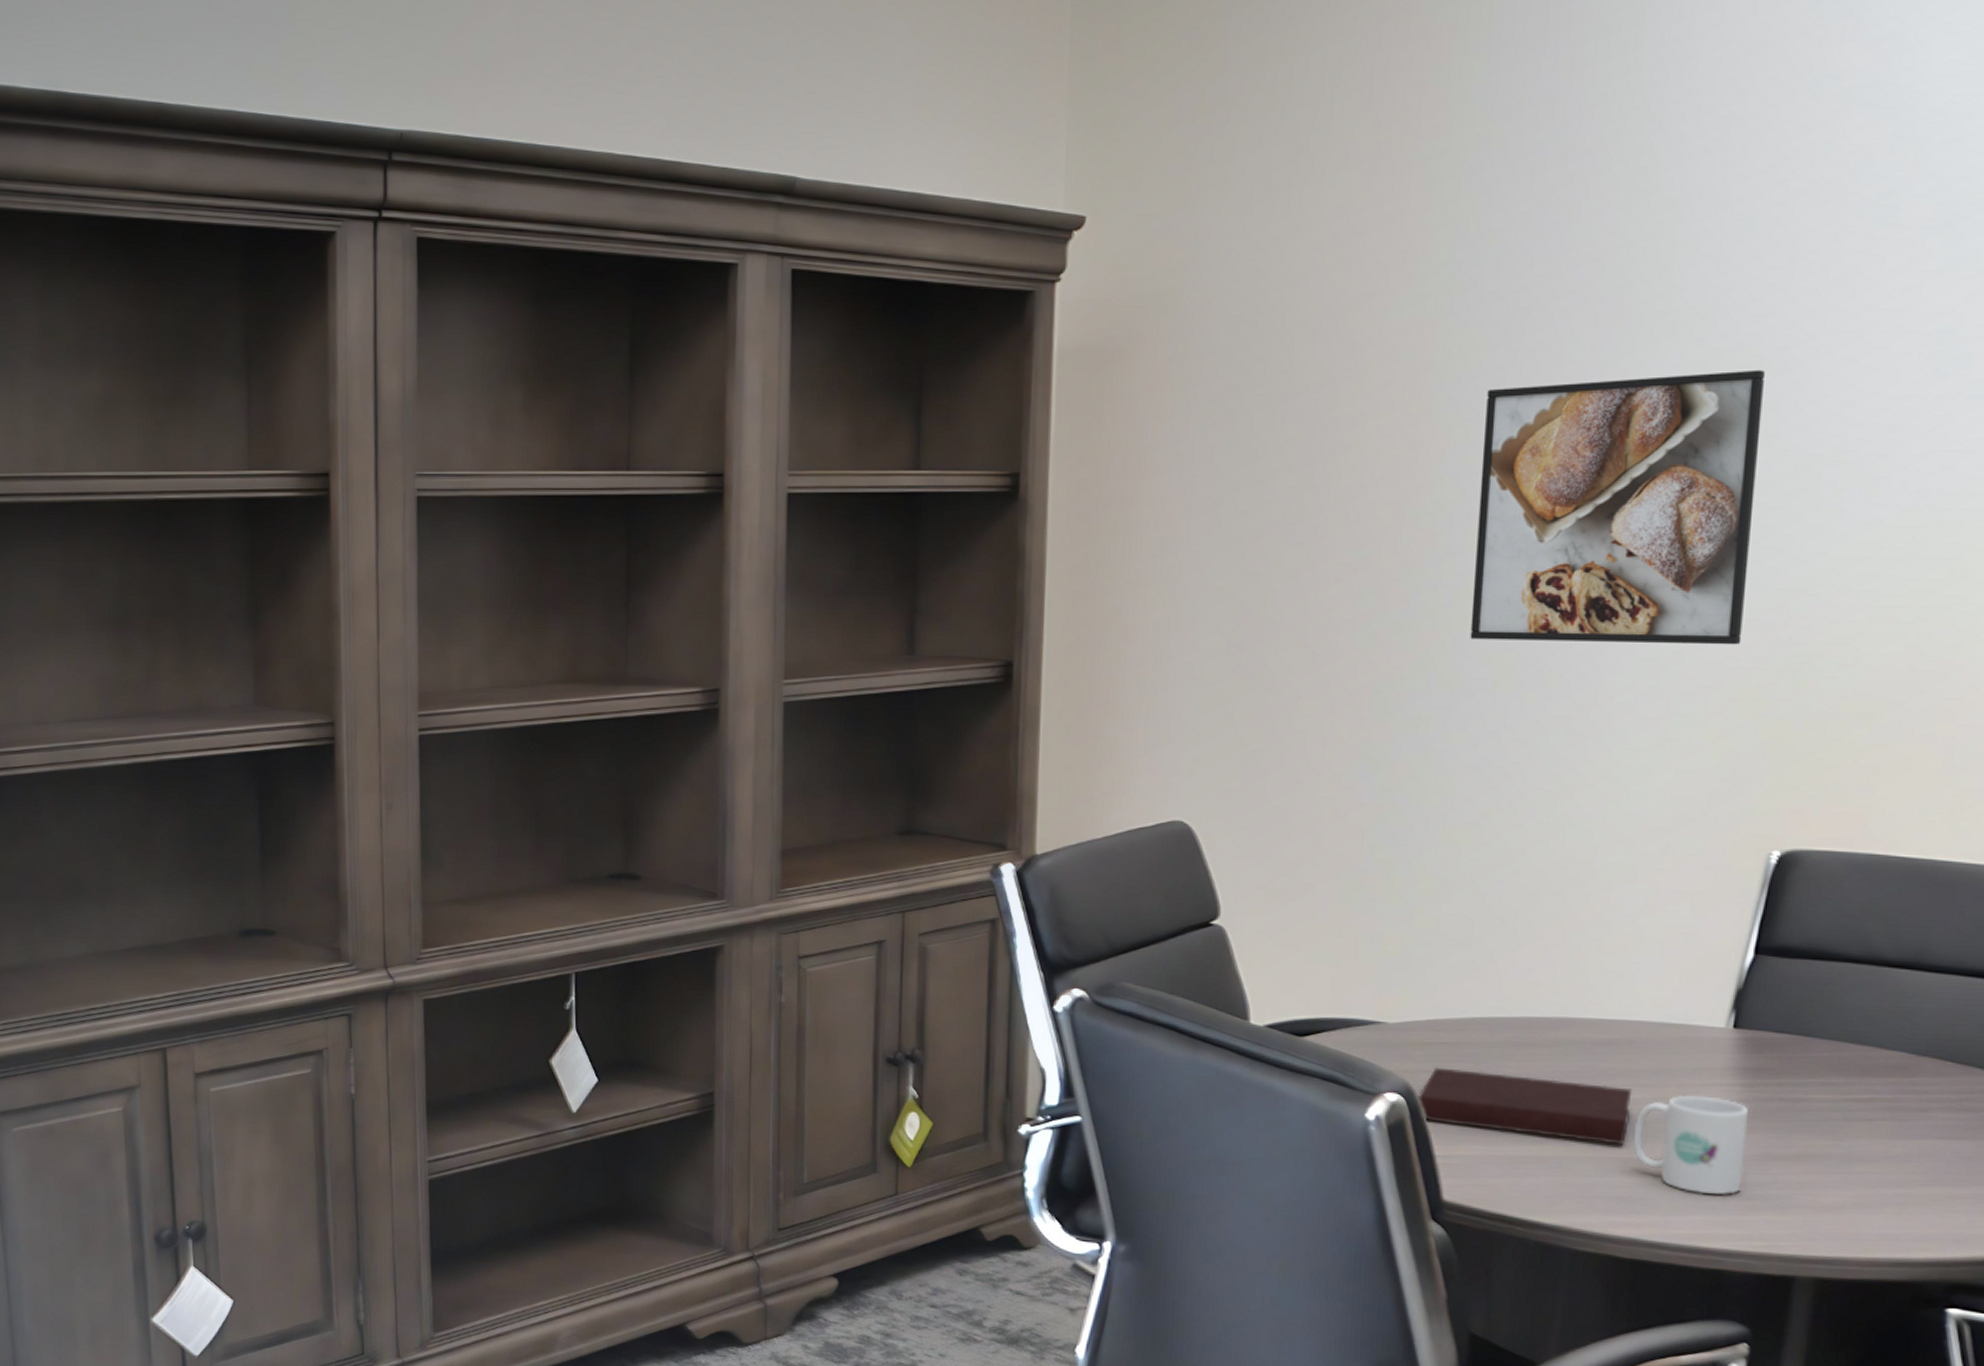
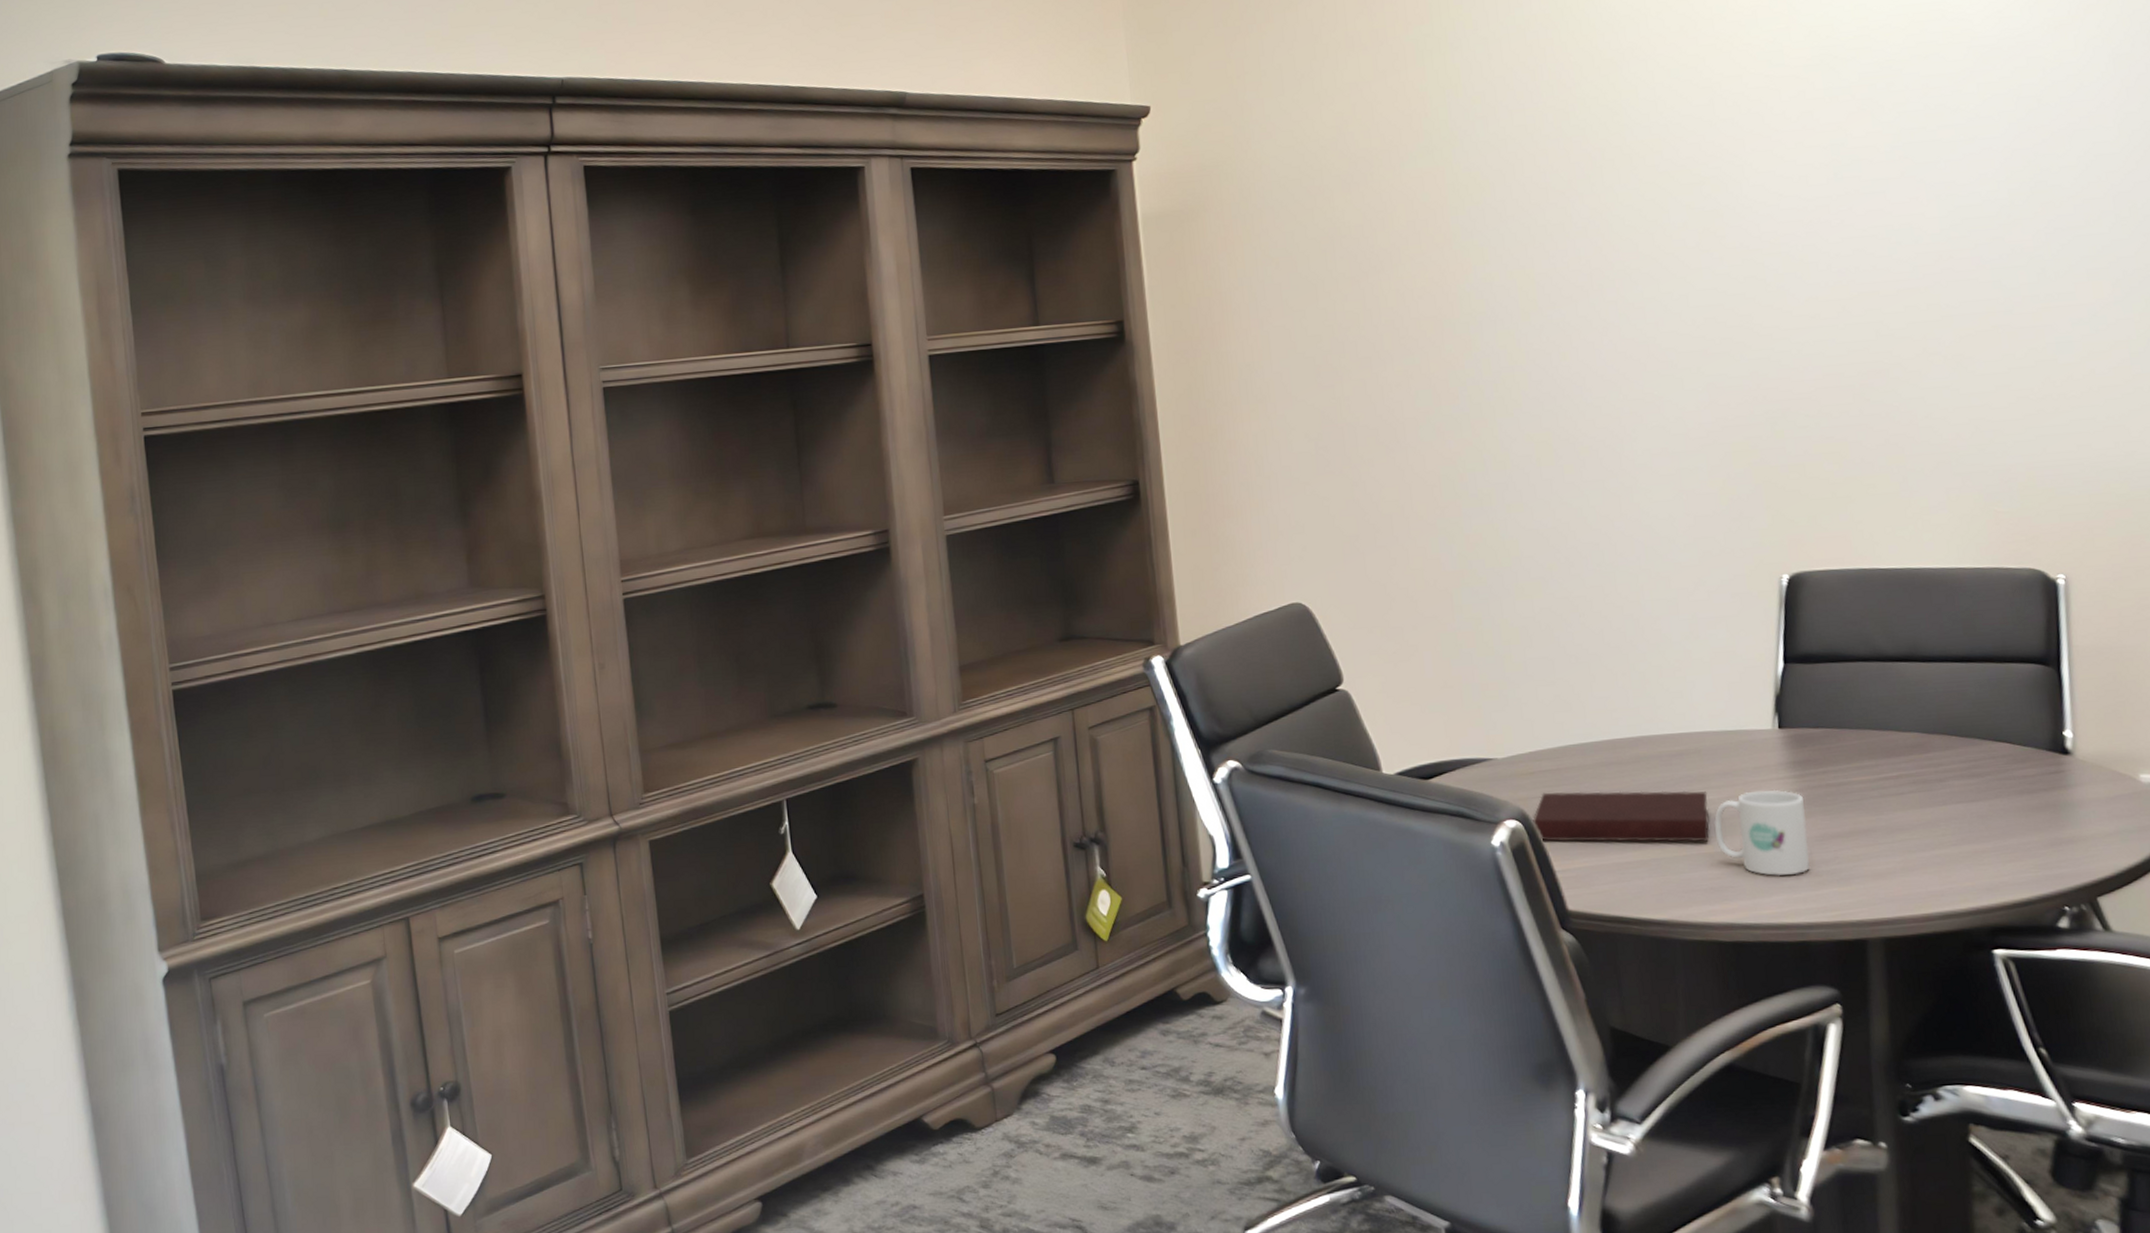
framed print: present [1470,369,1766,645] -> none [1493,185,1727,424]

